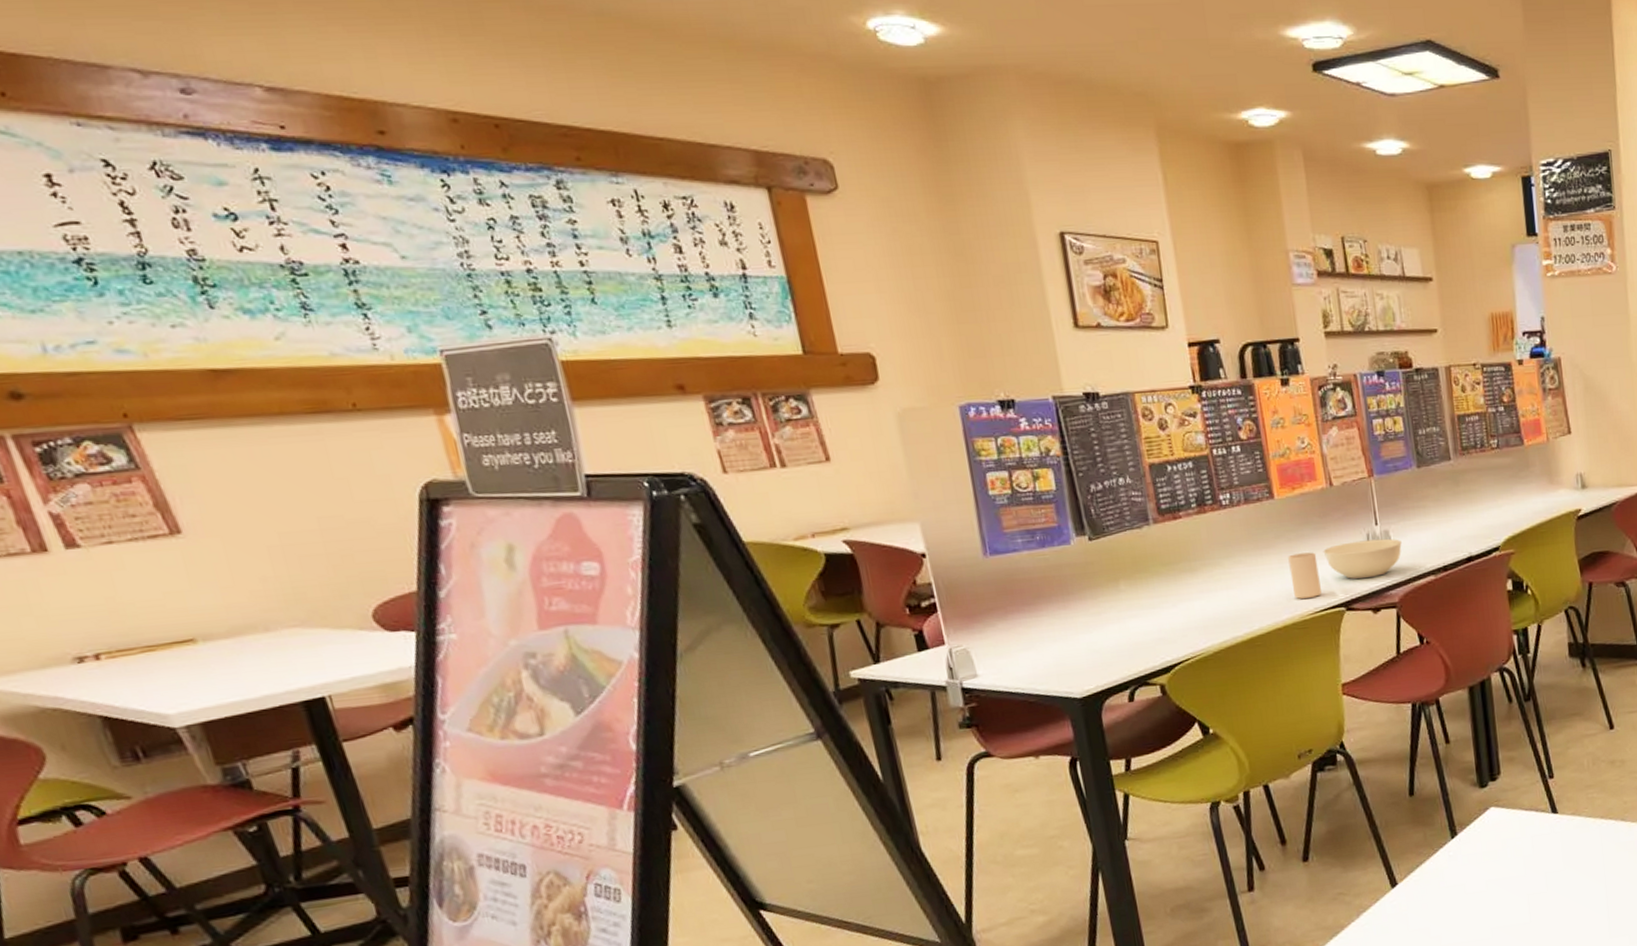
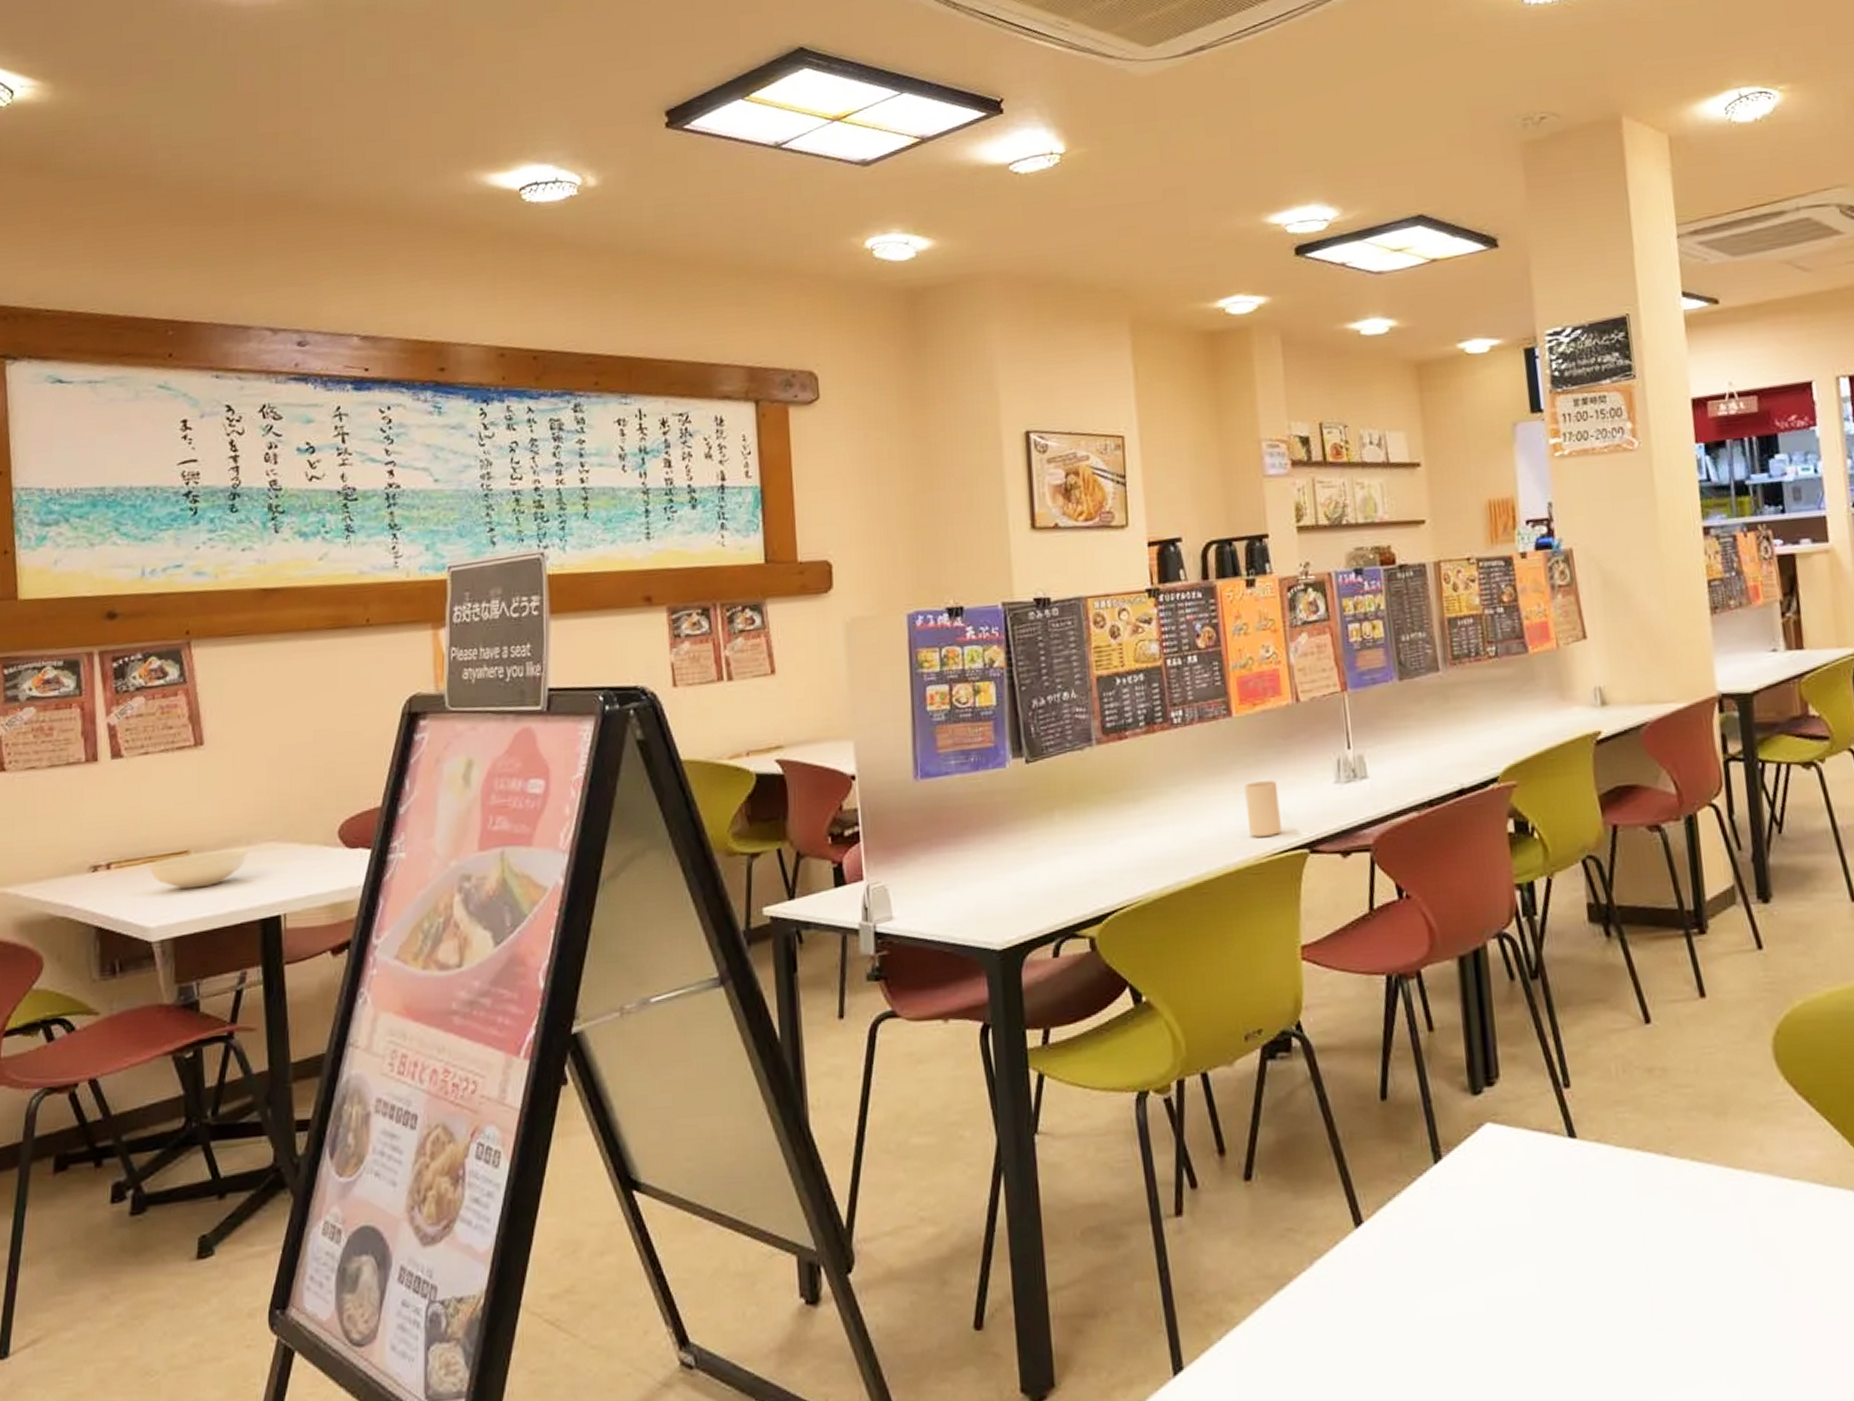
bowl: none [147,635,270,677] -> present [148,849,249,889]
bowl: present [1323,538,1402,580] -> none [1285,765,1379,815]

